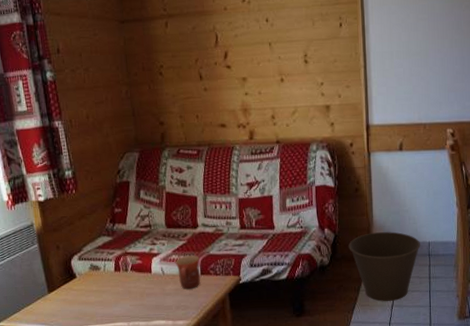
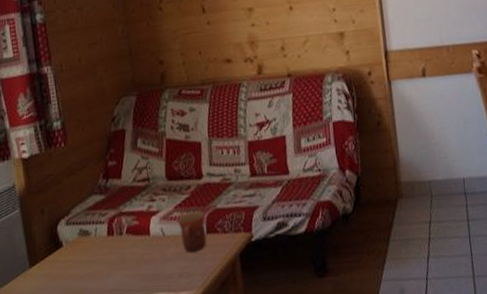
basket: present [348,232,420,302] -> none [373,169,454,253]

